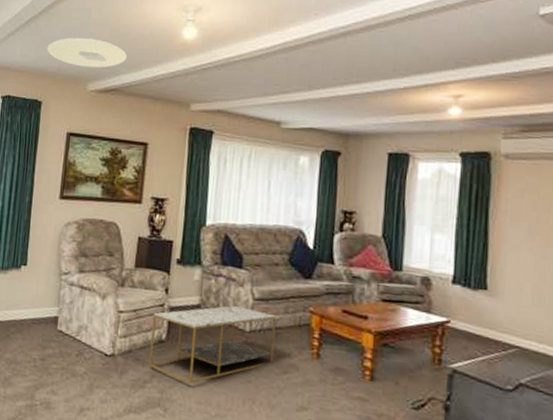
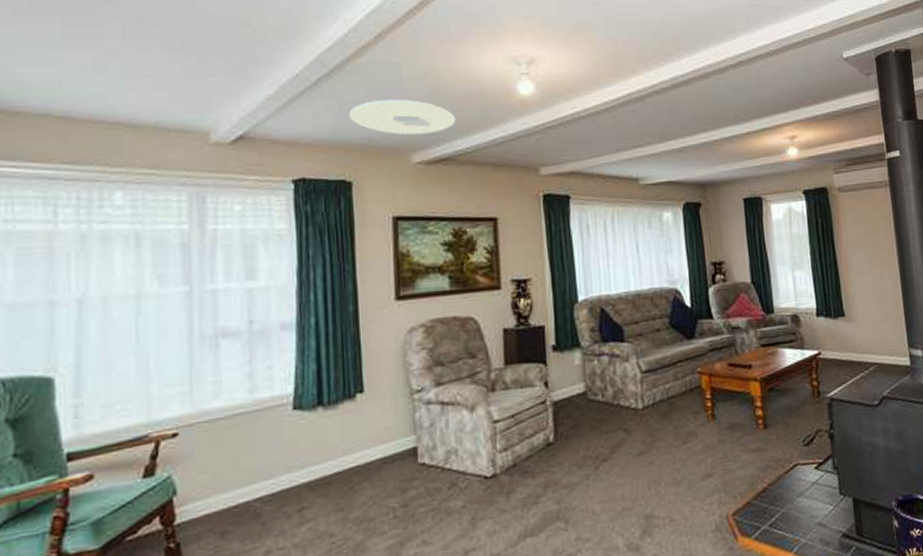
coffee table: present [149,305,277,383] -> none [535,383,671,483]

